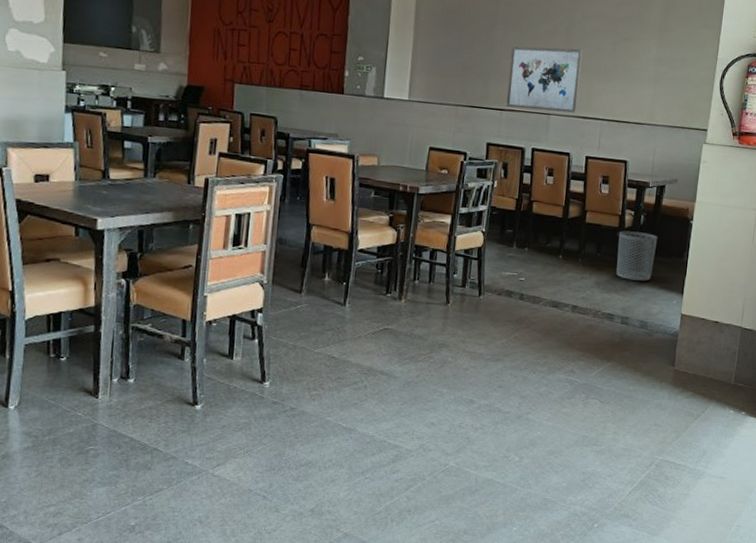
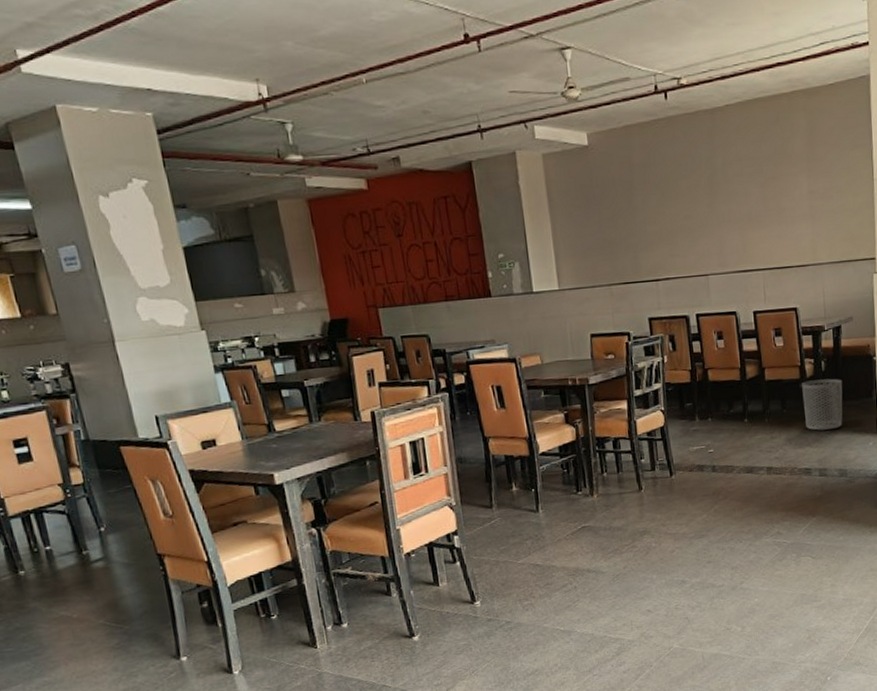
wall art: present [506,46,582,113] -> none [654,198,735,277]

